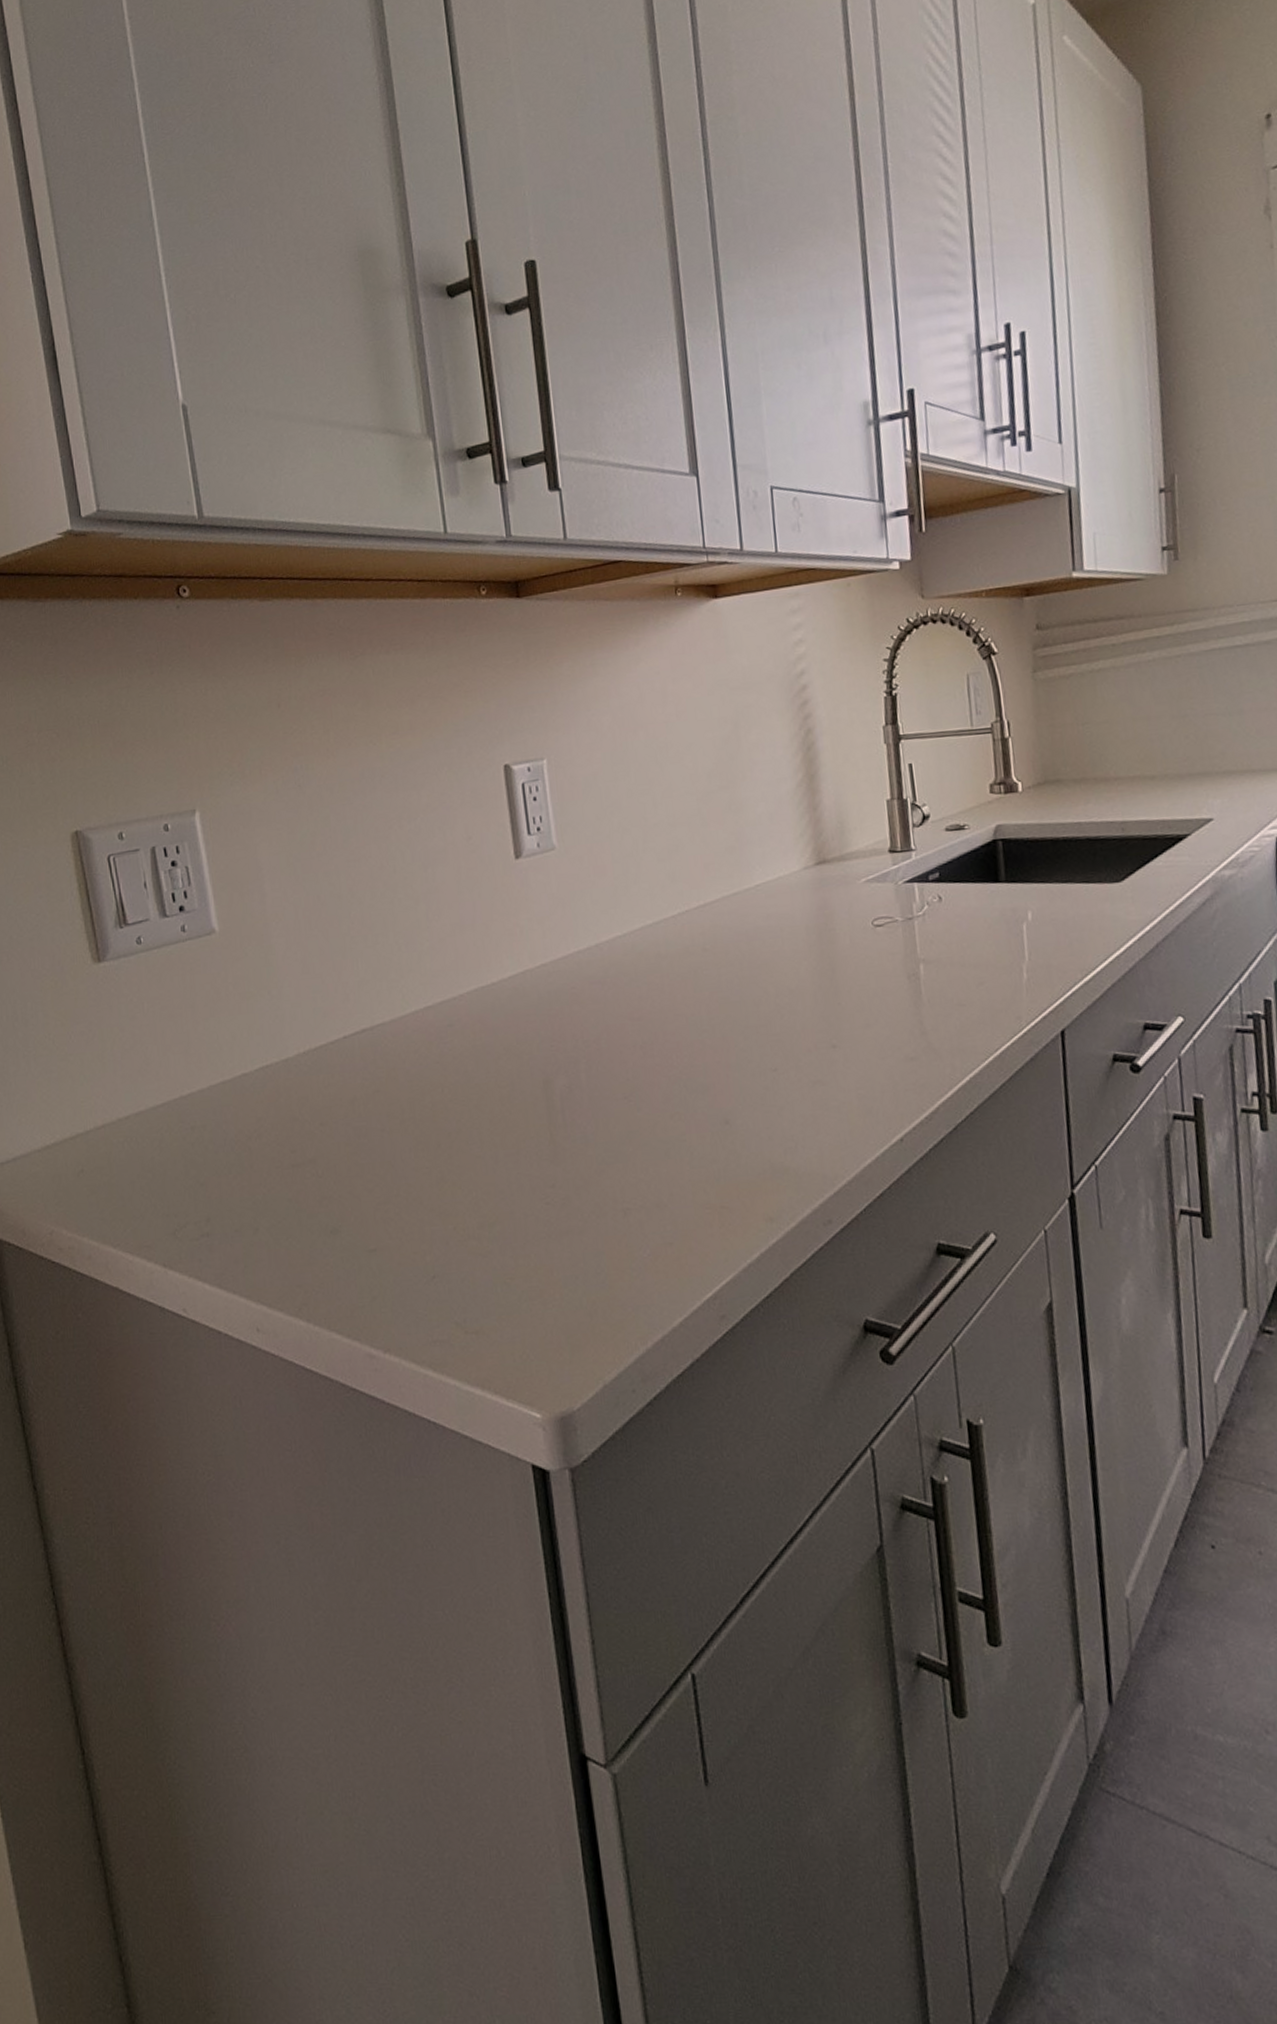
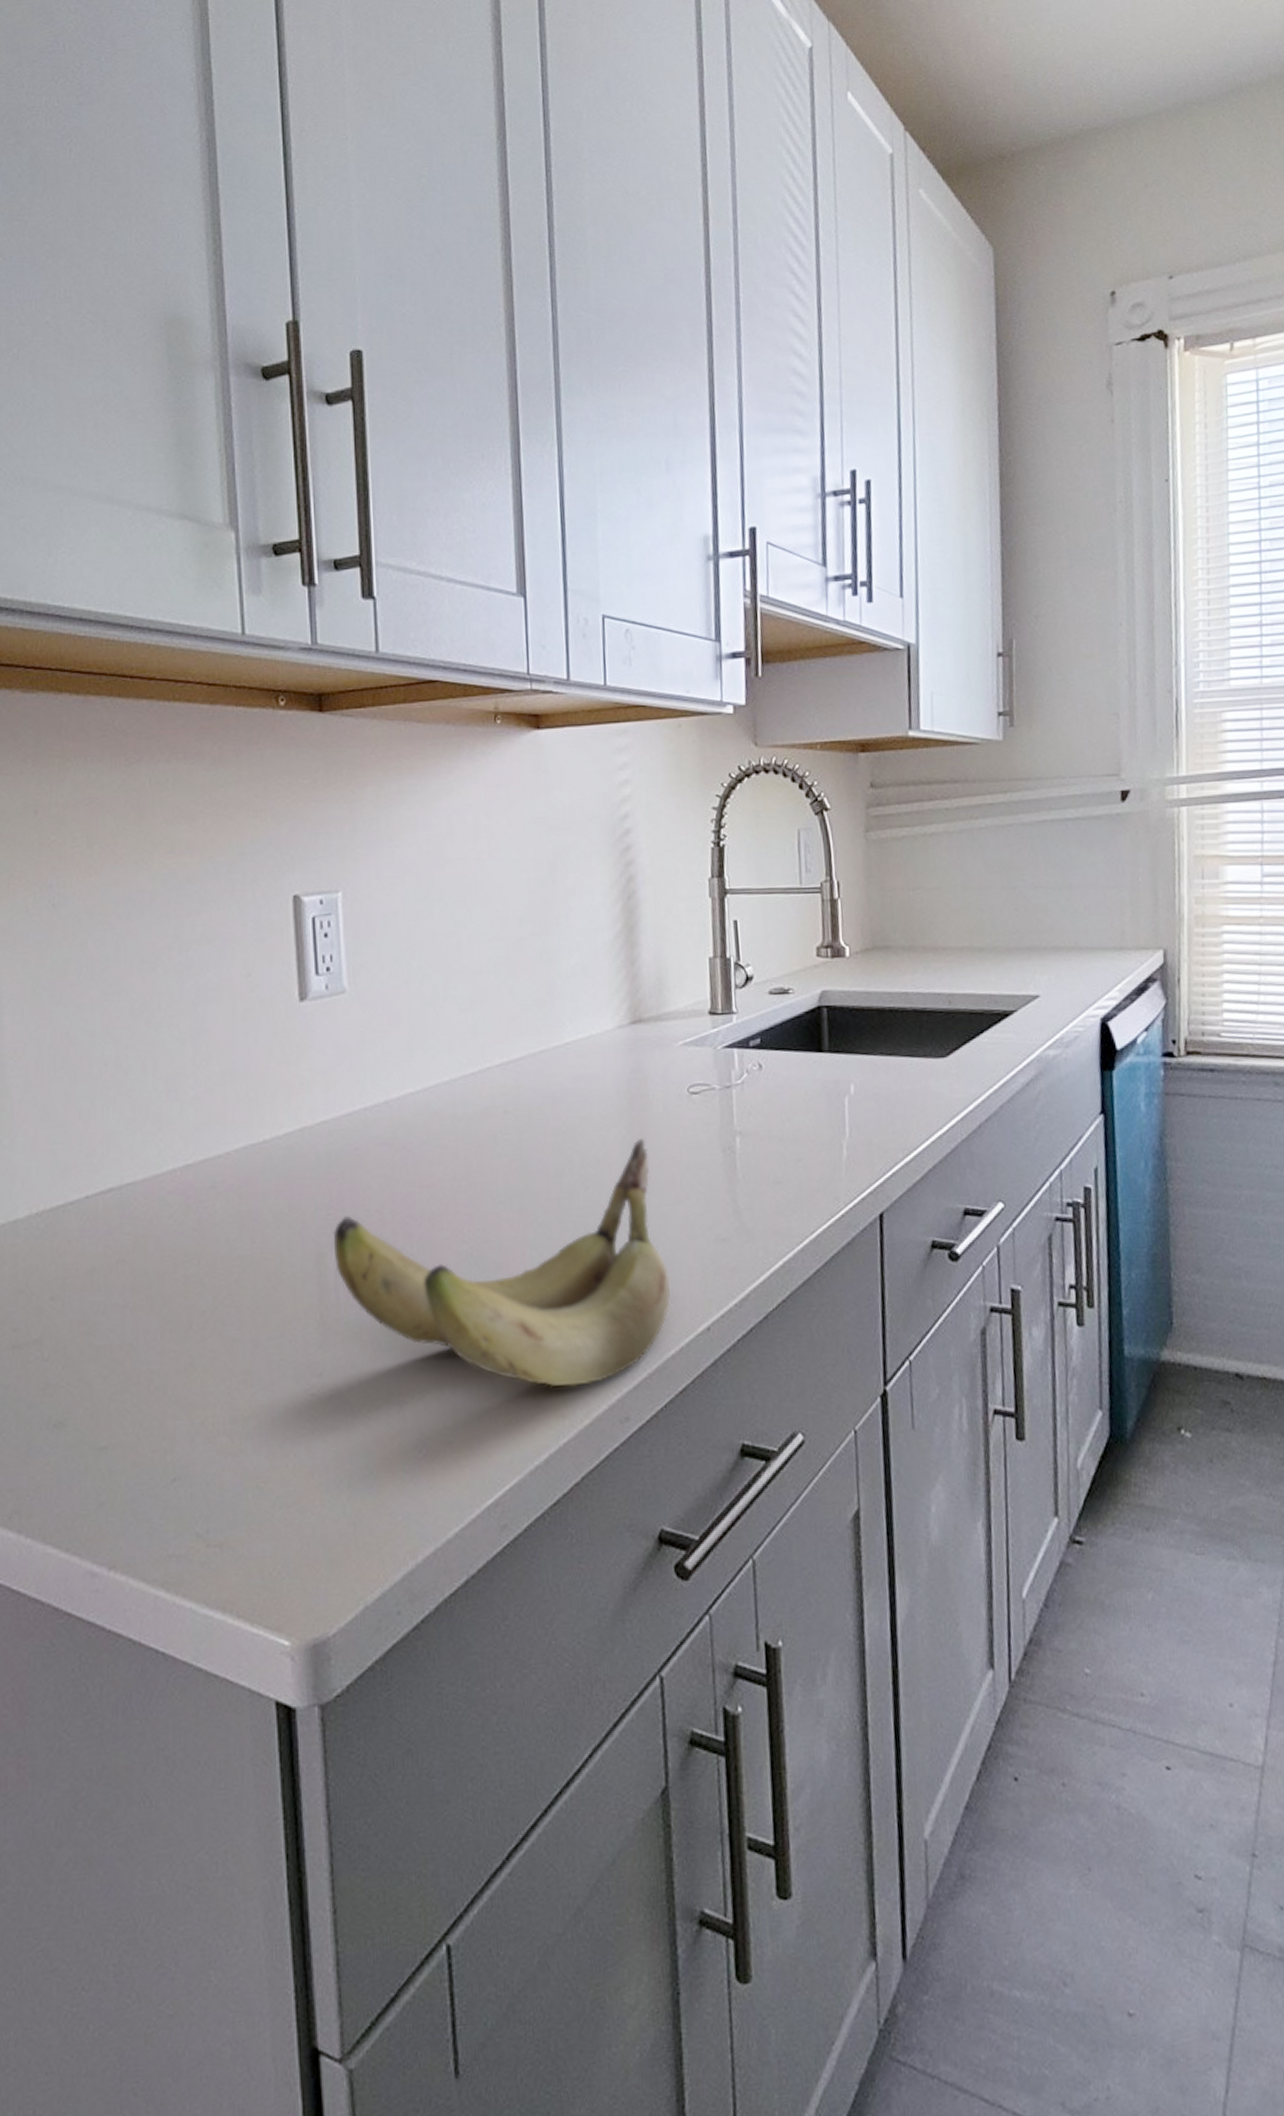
banana: none [556,969,866,1194] -> present [332,1139,672,1387]

